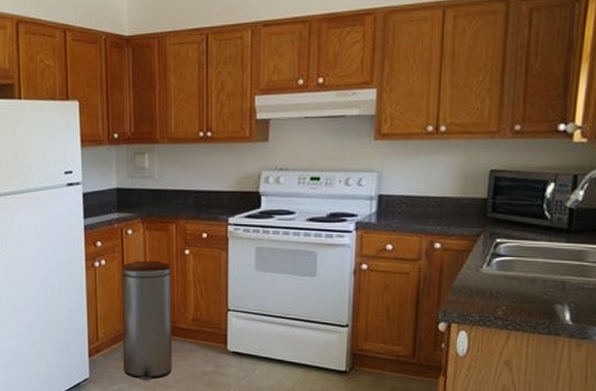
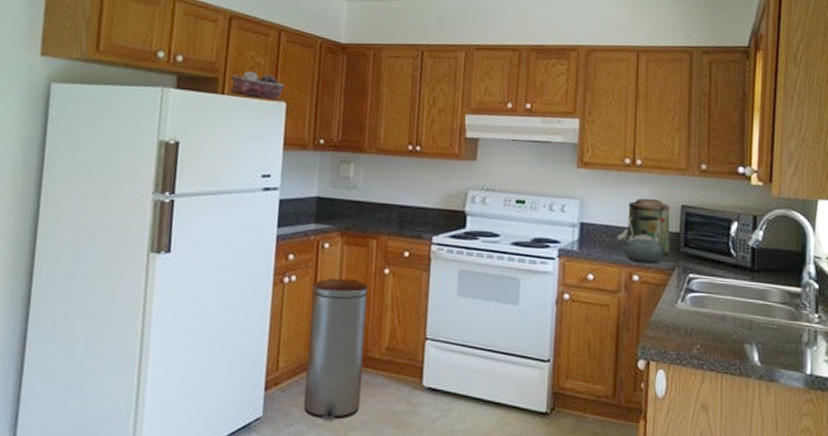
decorative basket: none [25,74,76,100] -> present [230,71,285,100]
kettle: none [418,182,469,231] -> present [617,214,664,264]
canister: none [429,166,478,223] -> present [627,198,671,256]

